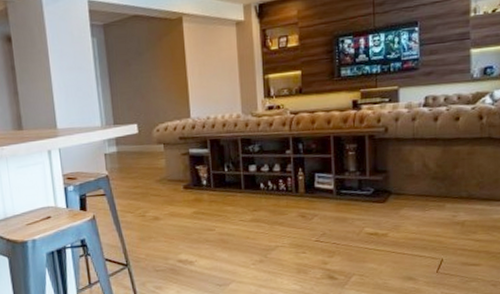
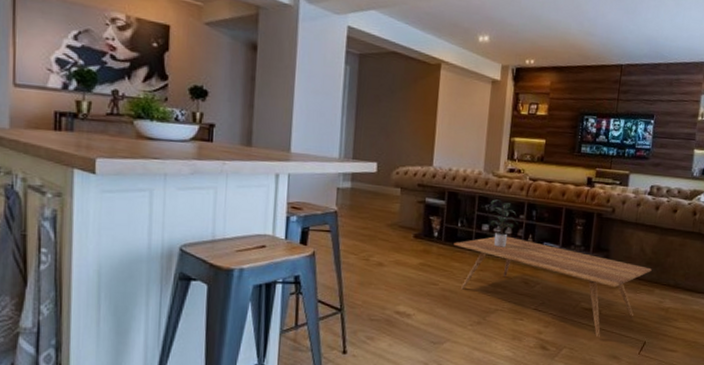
coffee table: none [223,173,439,261] -> present [454,236,652,338]
potted plant: none [254,139,286,186] -> present [490,199,518,248]

